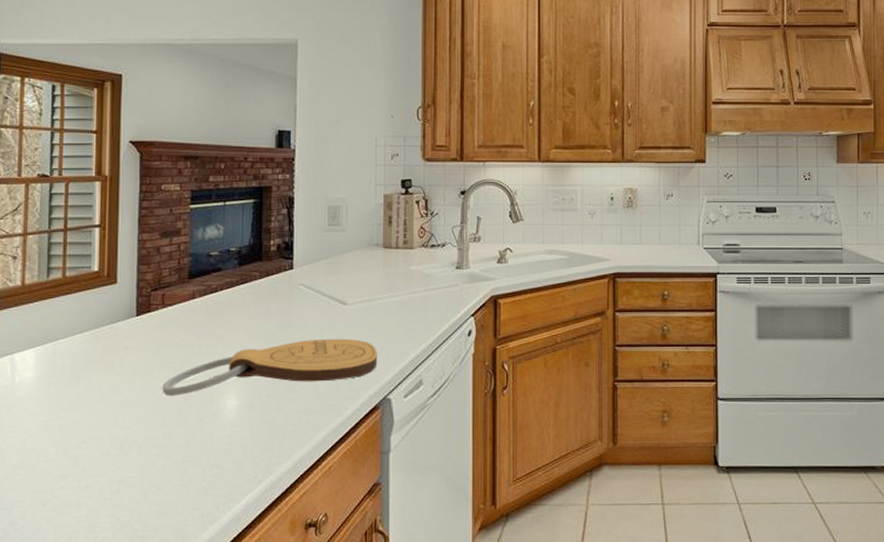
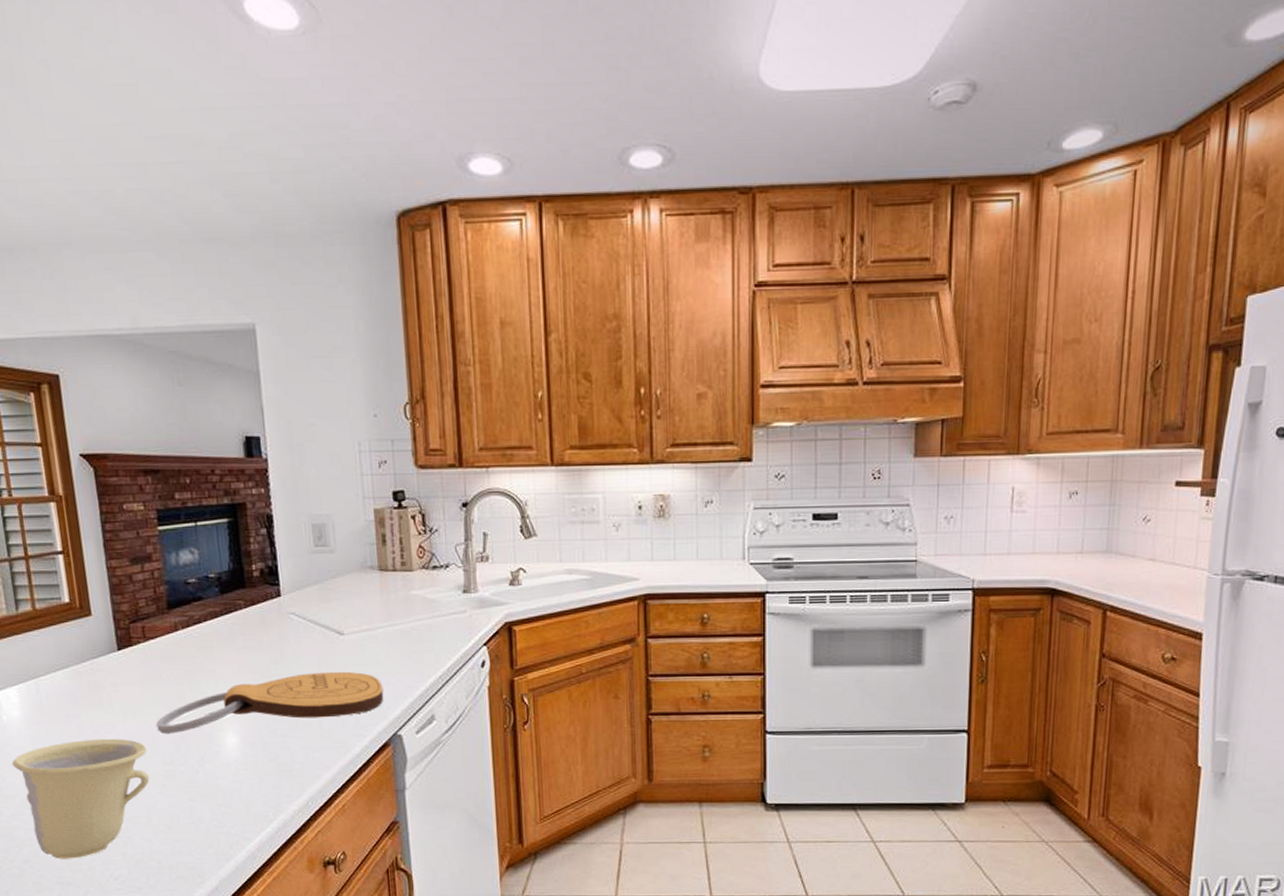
cup: none [16,400,150,522] -> present [11,738,150,859]

